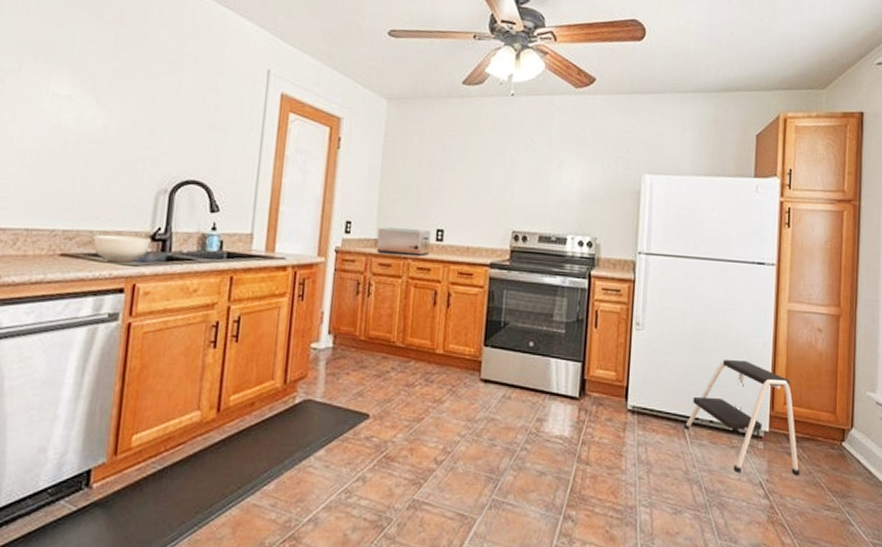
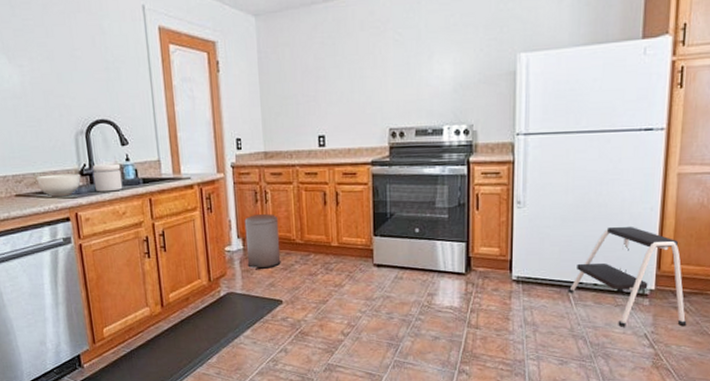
jar: none [165,230,204,264] -> present [93,163,123,192]
pedal bin: none [334,308,380,374] -> present [244,214,281,269]
toaster: present [376,227,431,257] -> none [265,138,314,164]

